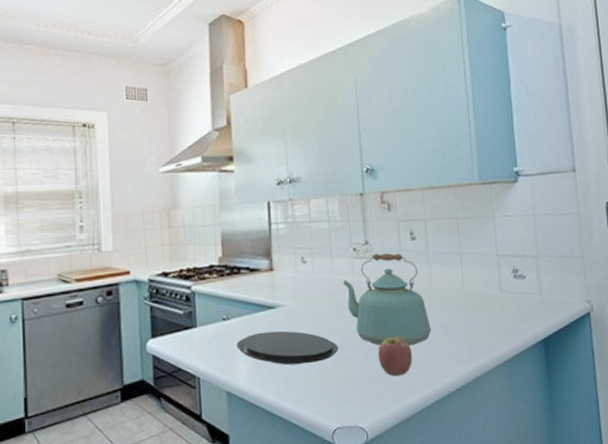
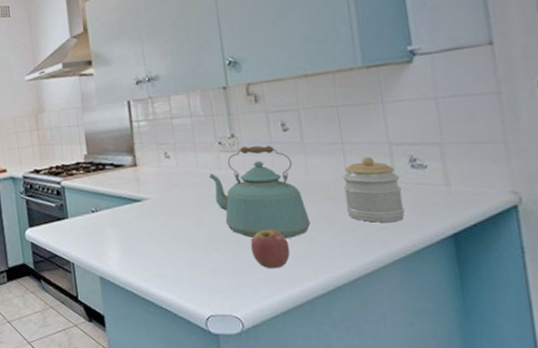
plate: present [236,331,339,366] -> none [106,222,209,255]
jar: none [460,266,508,329] -> present [343,156,405,223]

